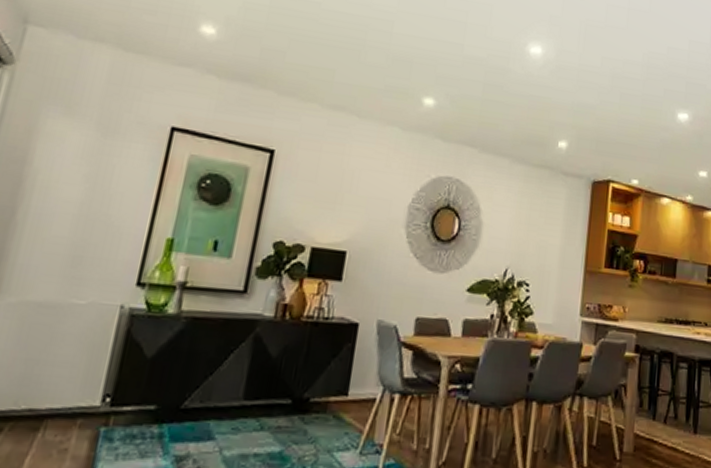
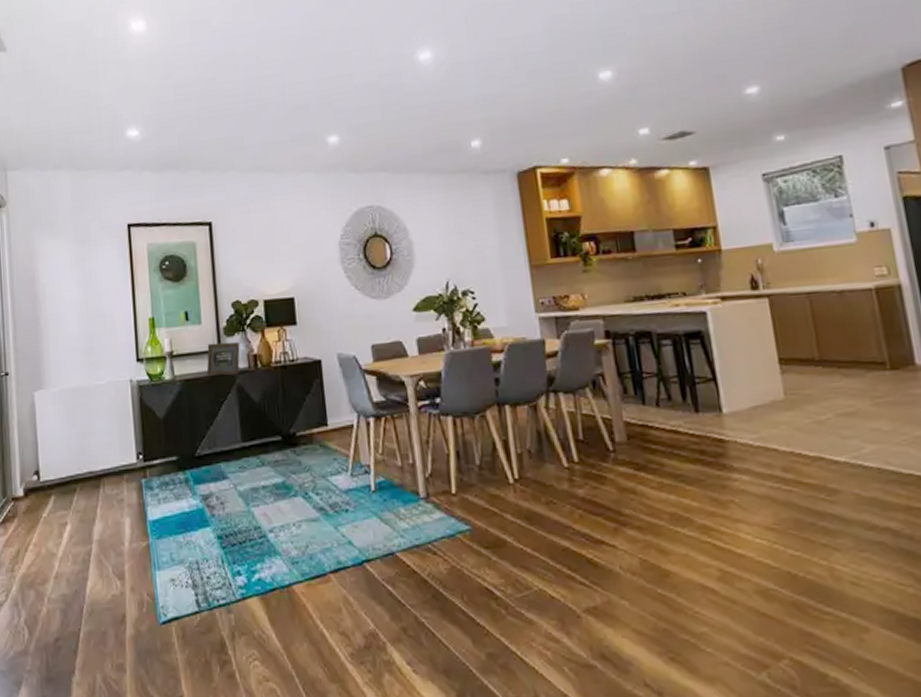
picture frame: none [221,282,271,323] -> present [206,342,240,376]

